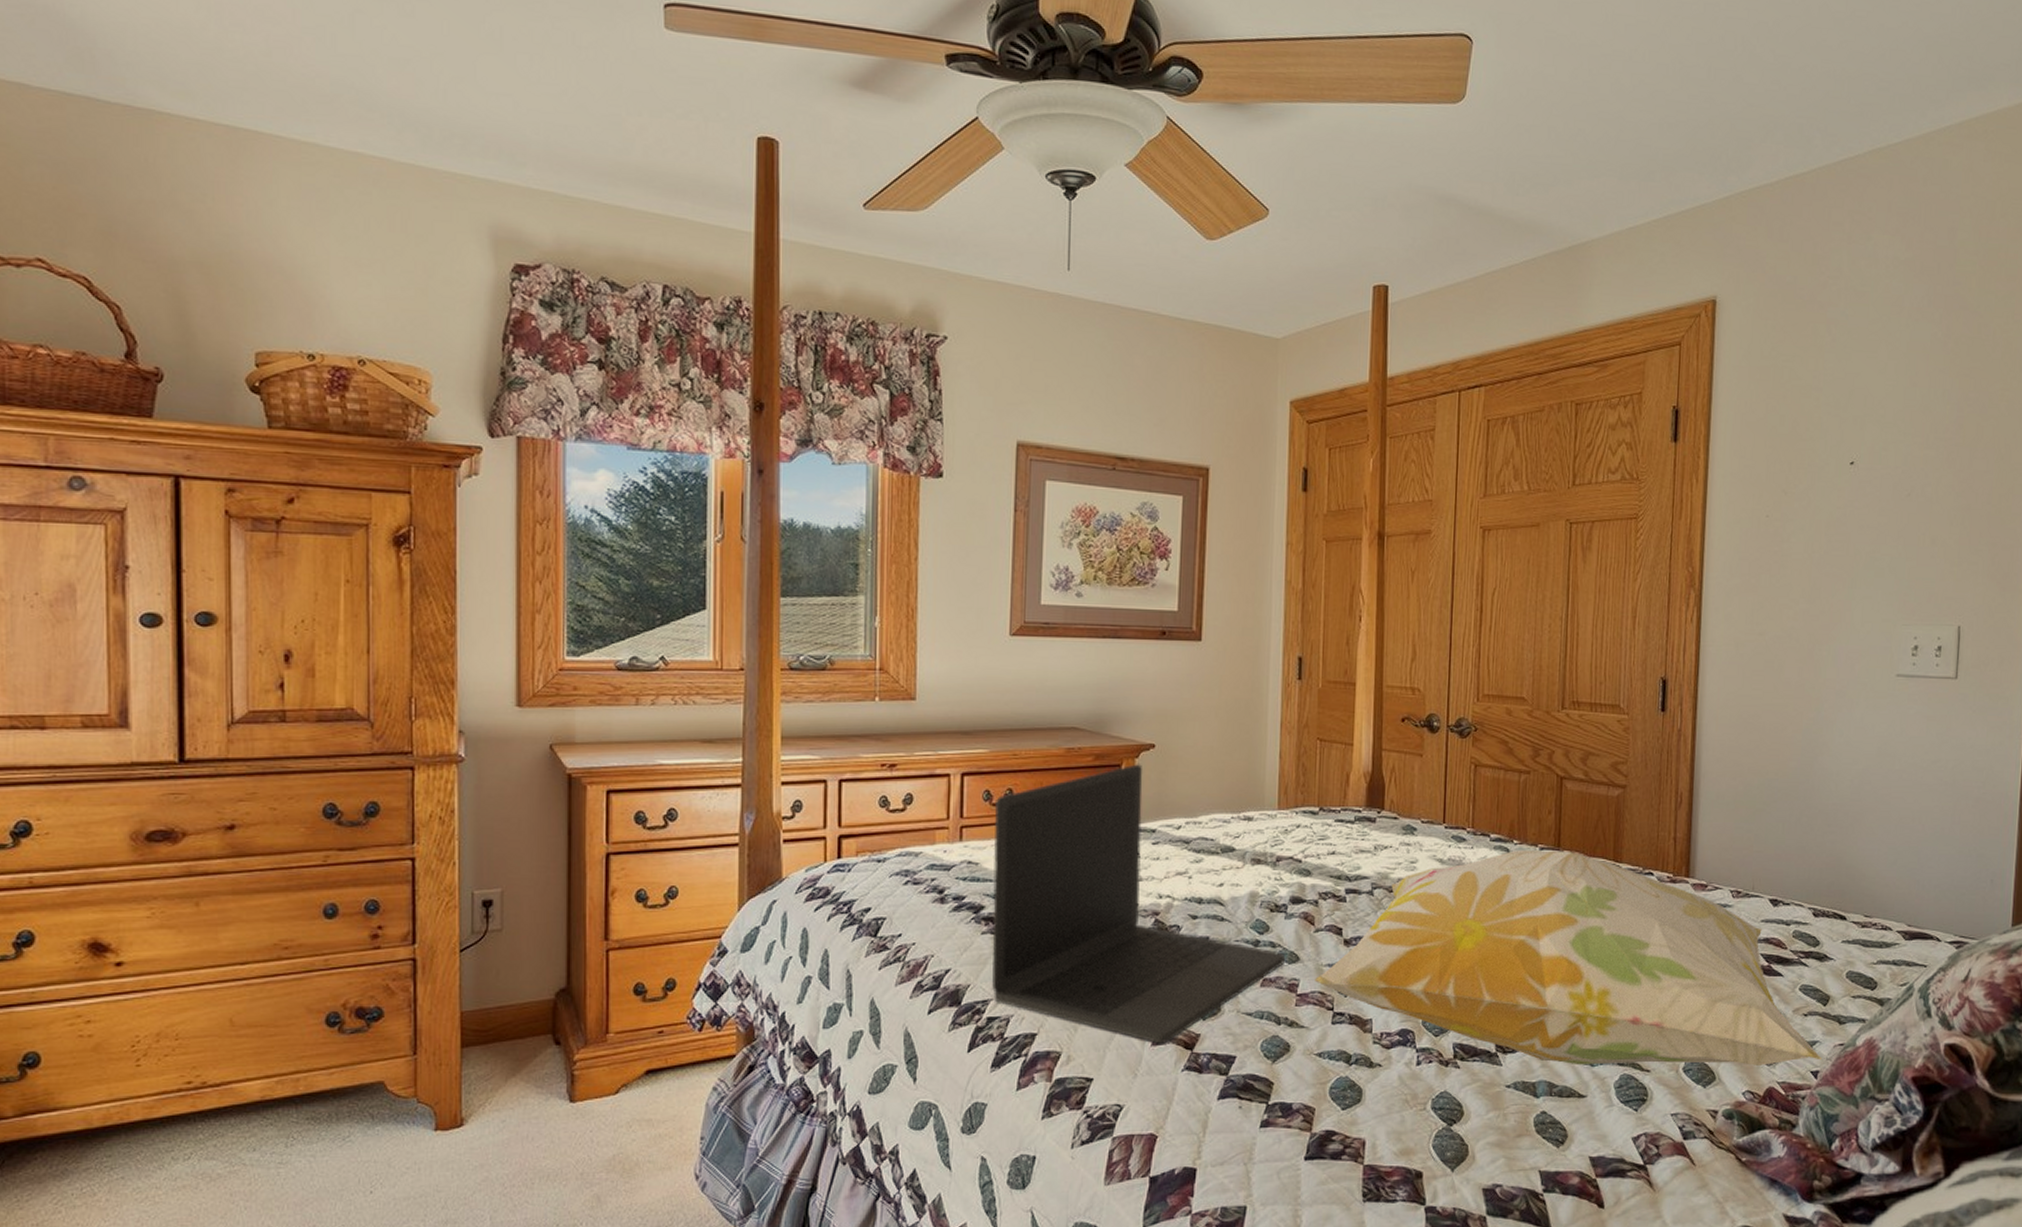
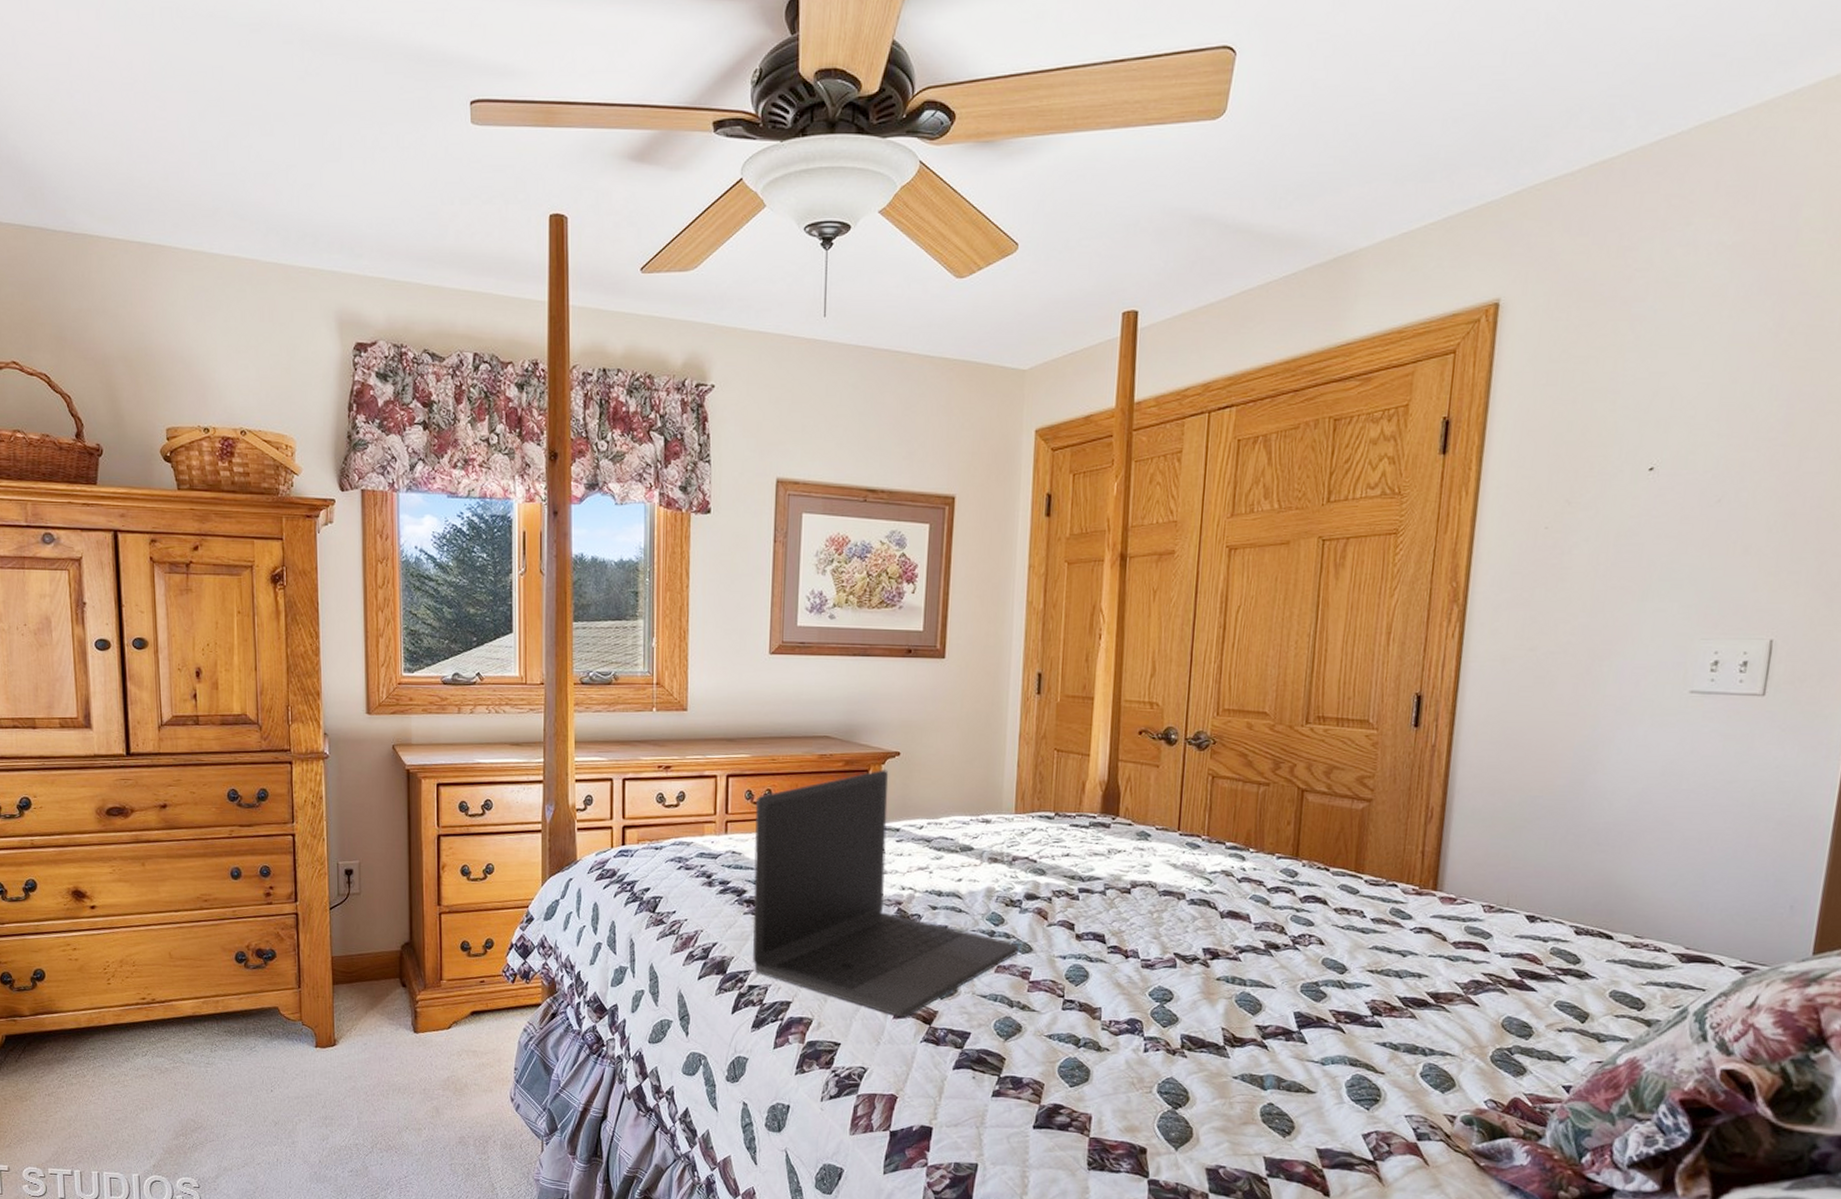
decorative pillow: present [1315,850,1822,1066] -> none [1047,858,1577,1077]

